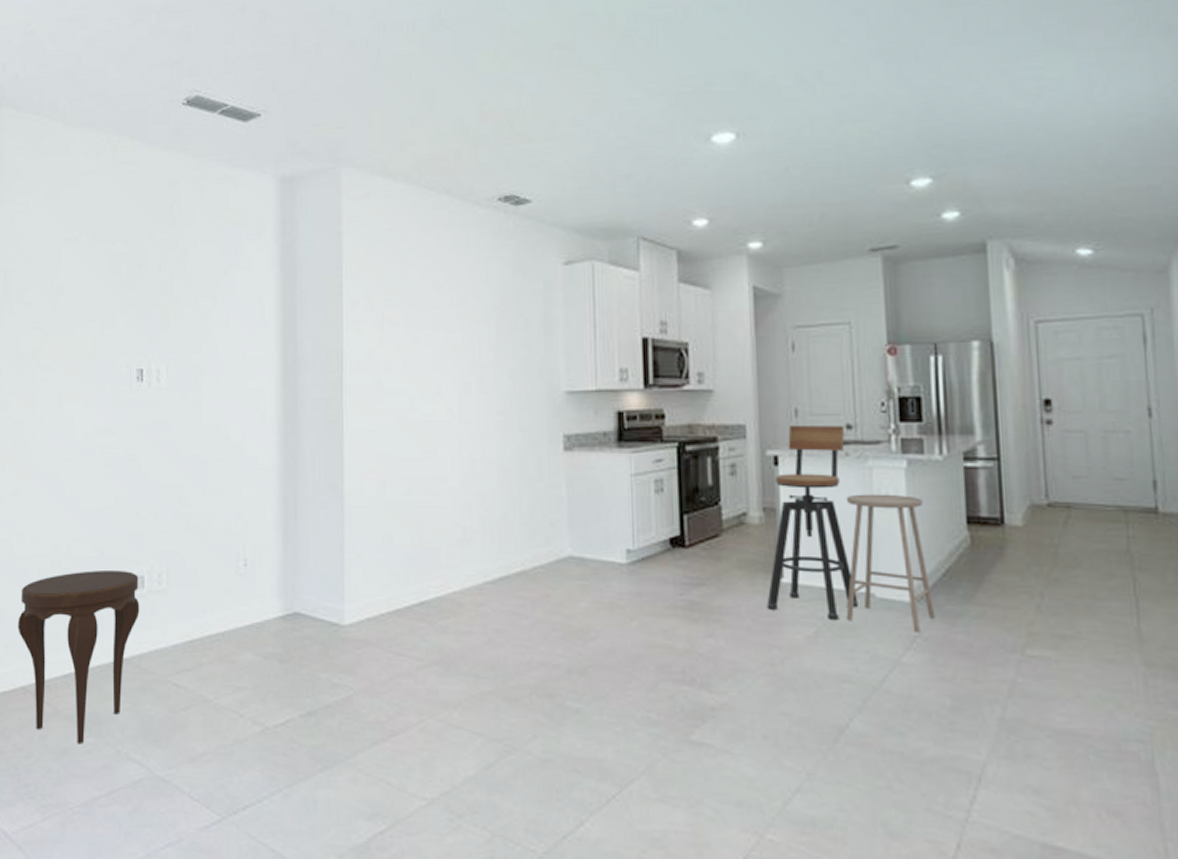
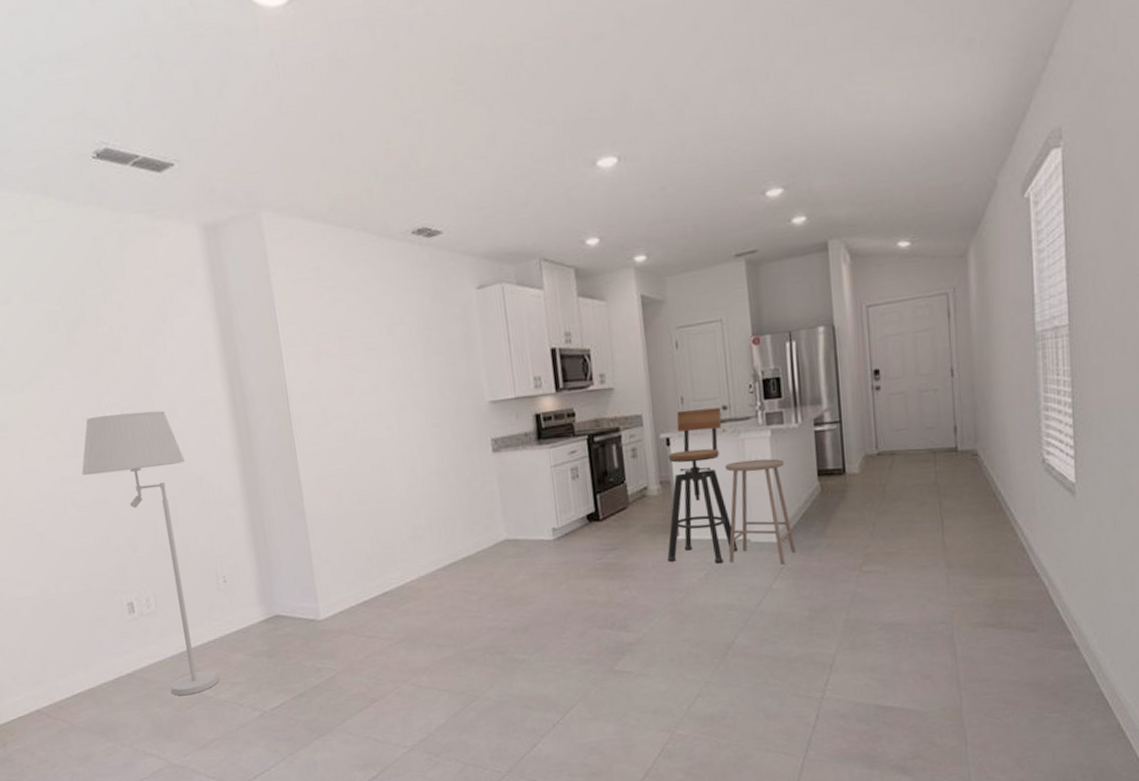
side table: present [18,569,140,745] -> none [18,600,135,750]
floor lamp: none [117,365,224,694] -> present [81,410,219,696]

